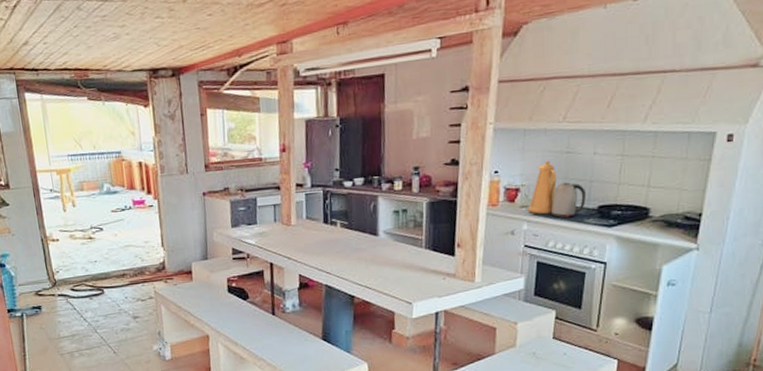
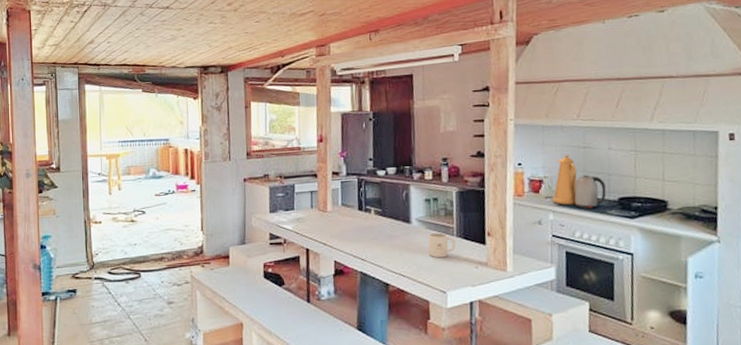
mug: none [395,244,424,270] -> present [428,232,456,258]

